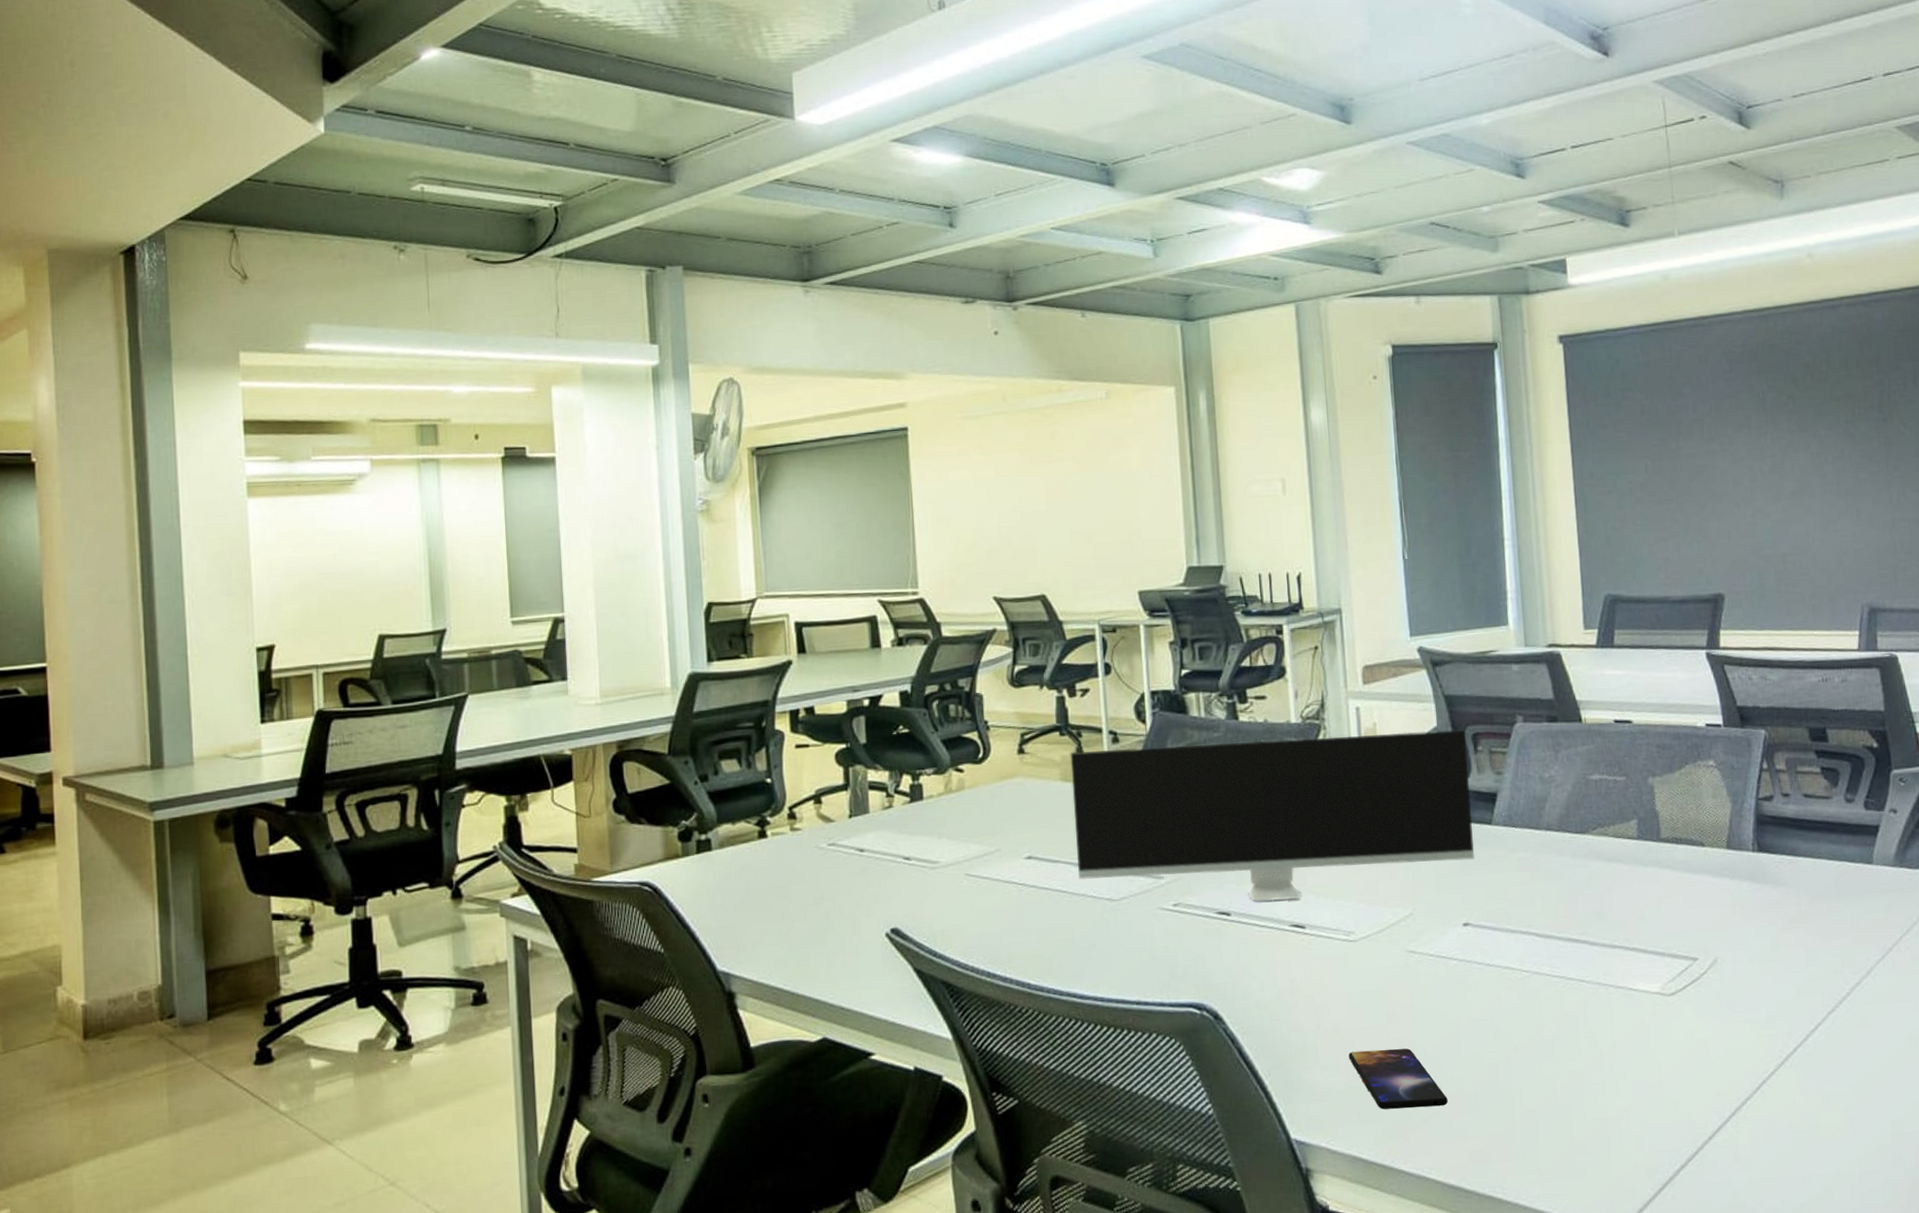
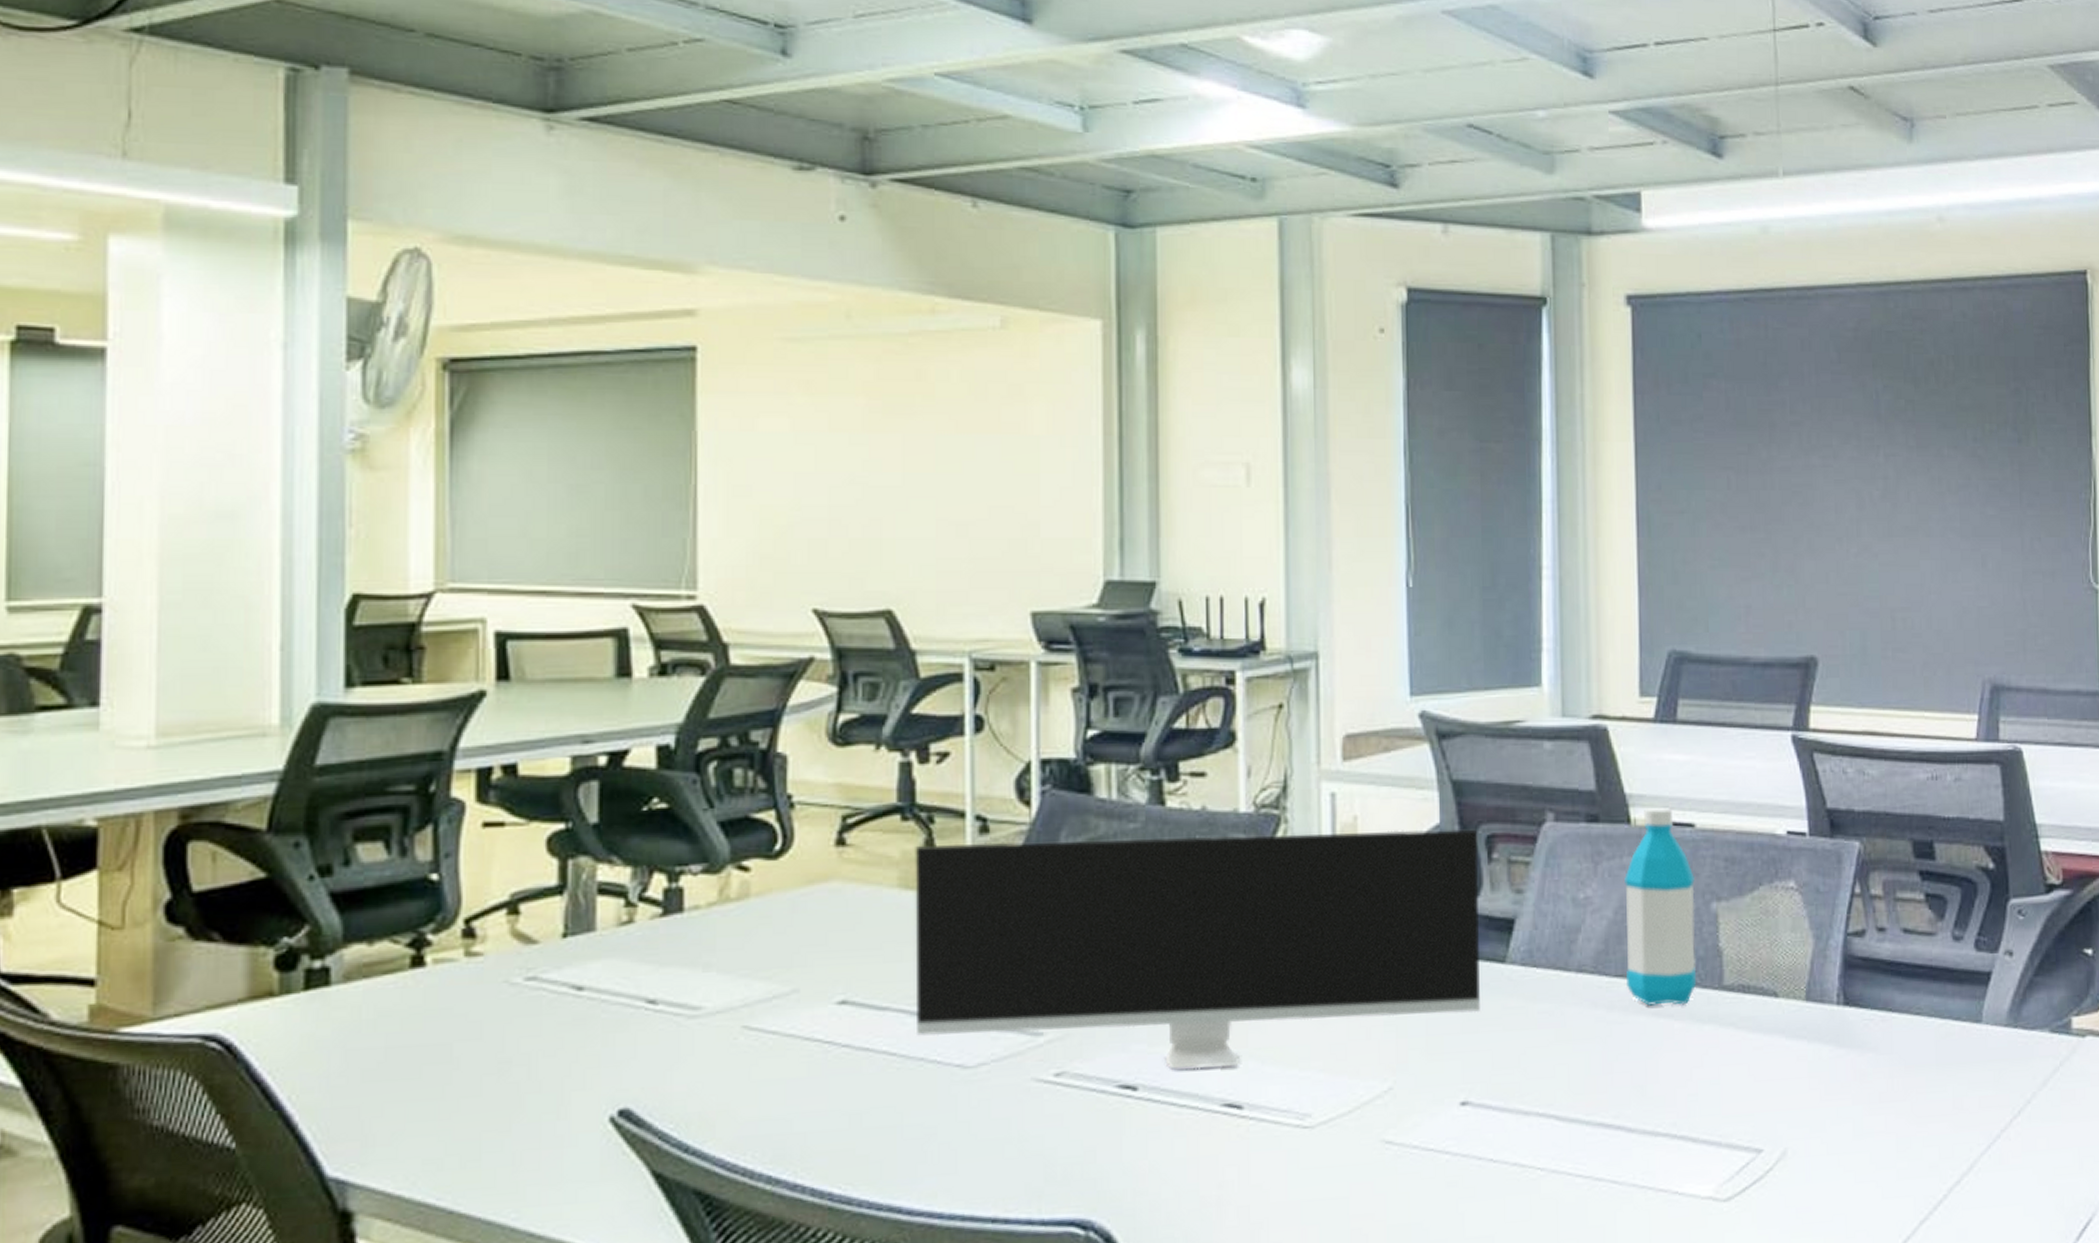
water bottle: none [1579,709,1640,854] -> present [1624,807,1697,1006]

